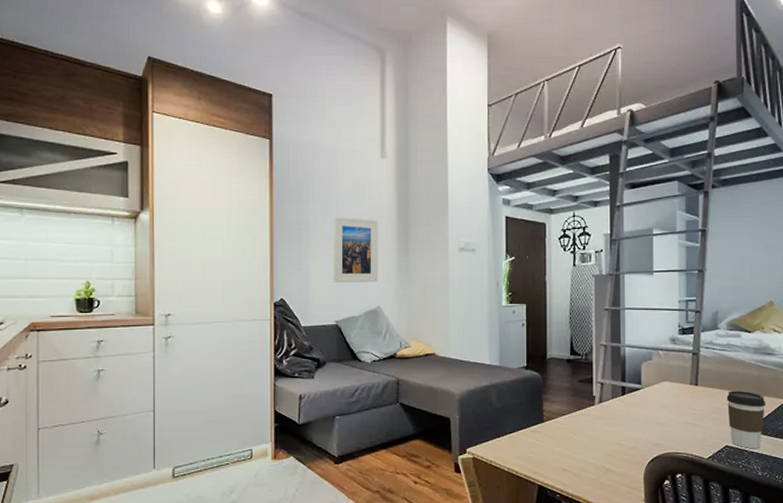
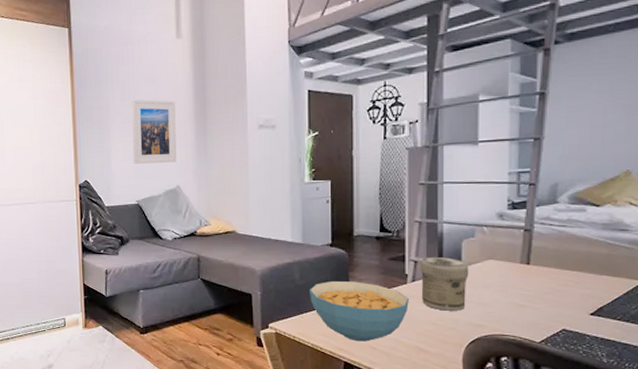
cereal bowl: none [506,403,596,464] -> present [310,280,409,342]
jar: none [606,378,648,431] -> present [420,256,469,311]
coffee cup: present [726,391,766,449] -> none [565,270,616,334]

